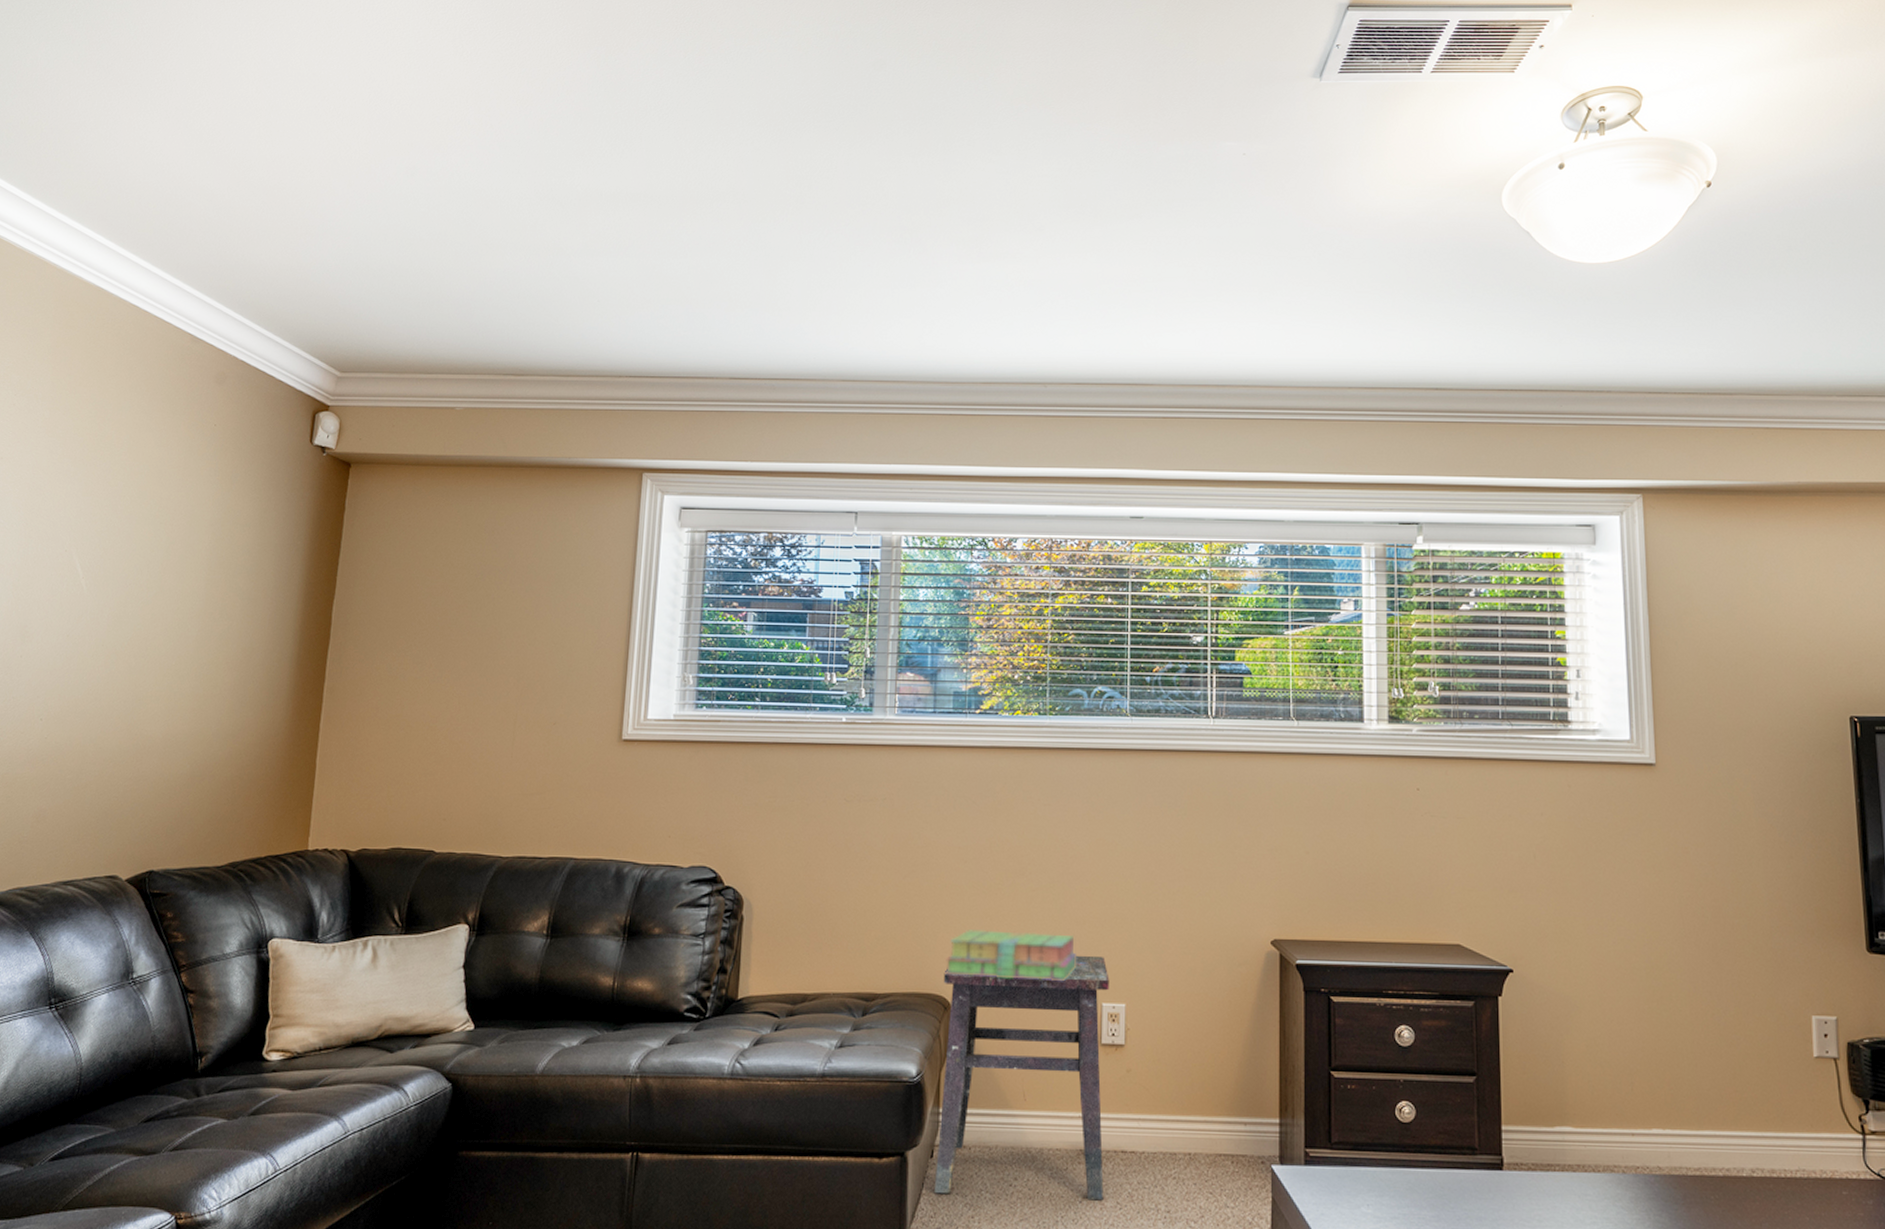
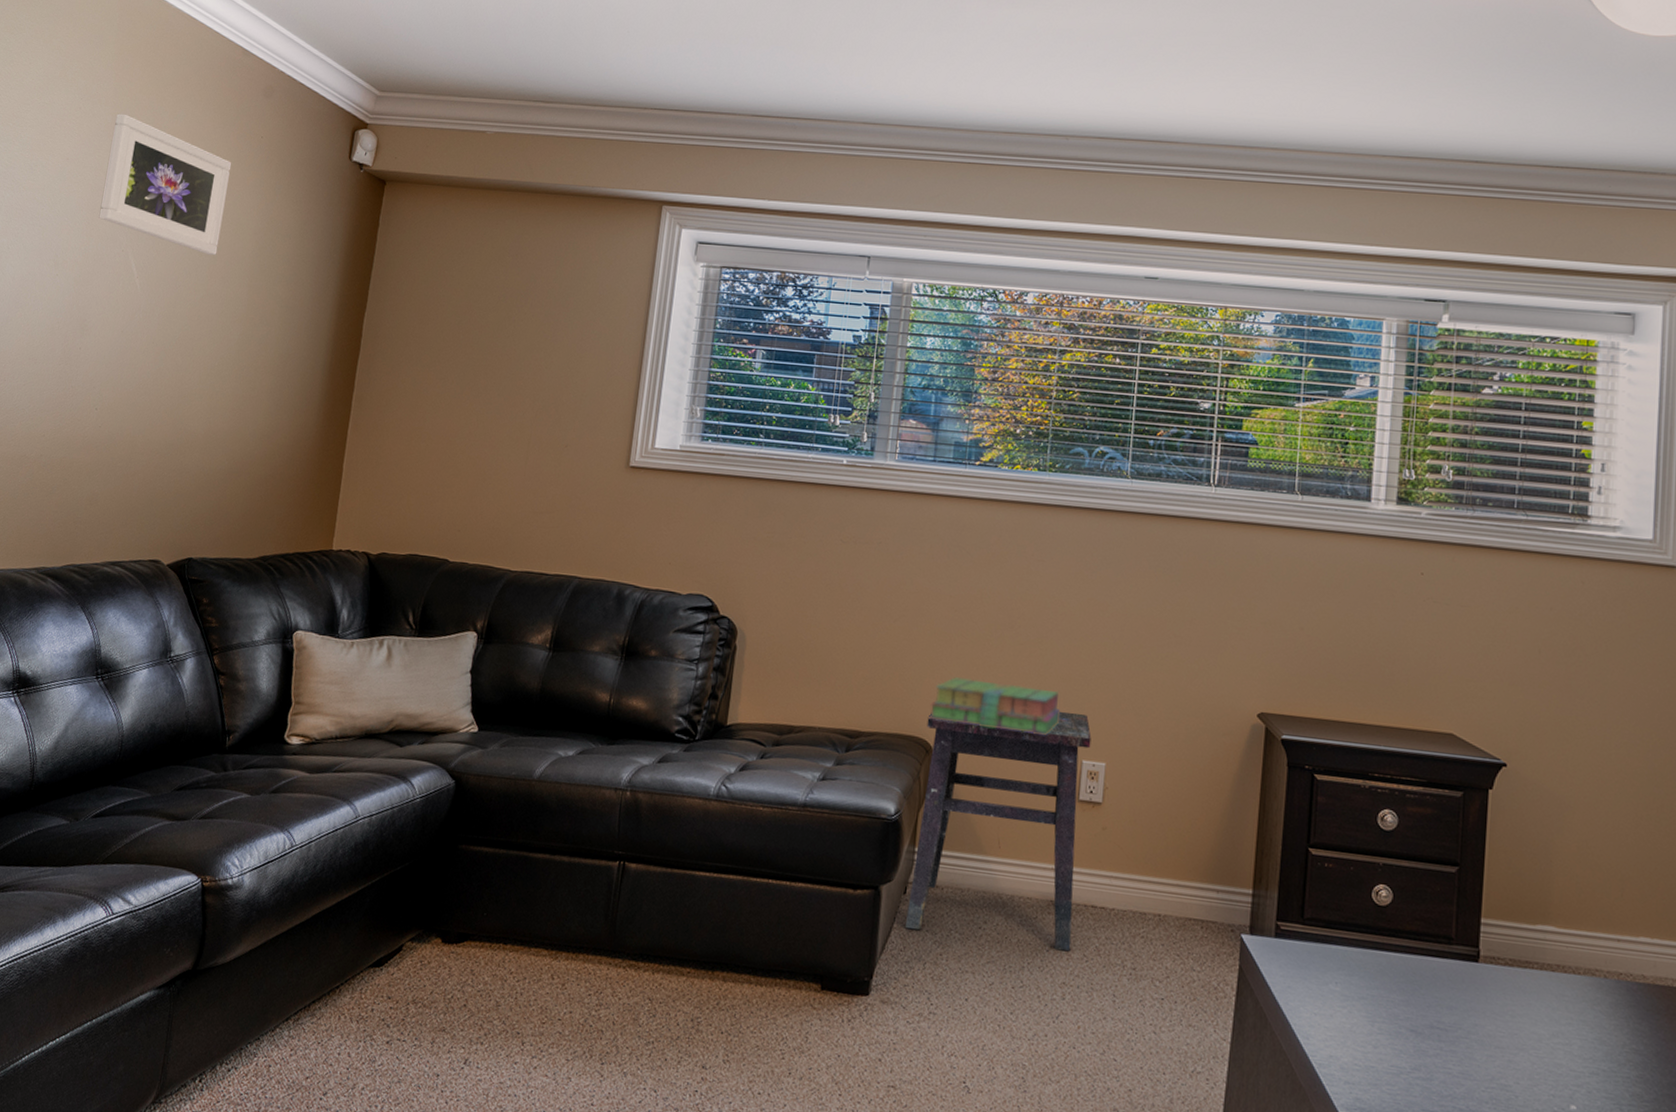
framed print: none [38,408,184,551] -> present [99,113,232,256]

